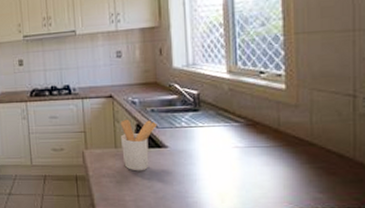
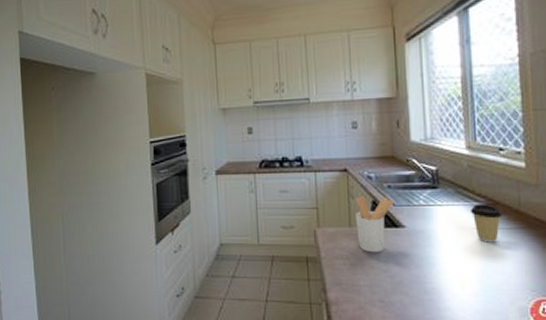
coffee cup: none [231,124,261,160] -> present [471,204,502,243]

